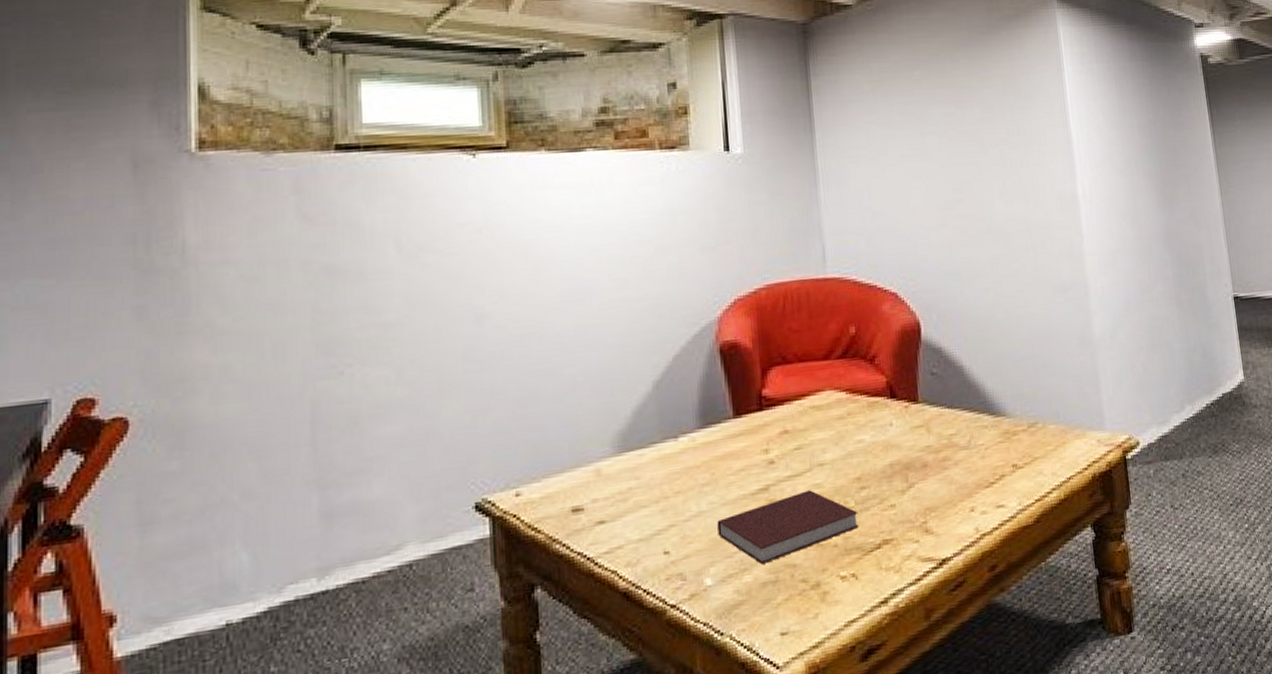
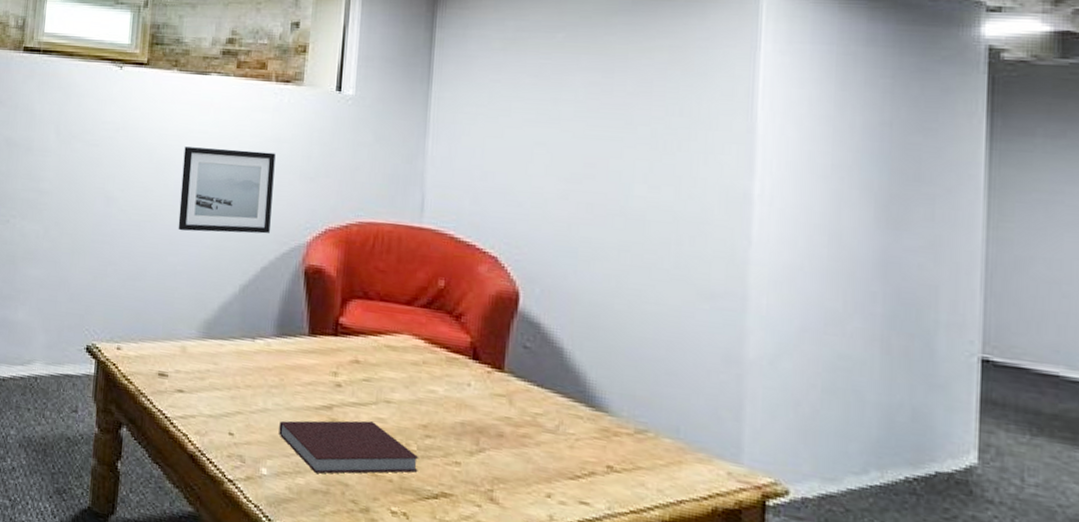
wall art: none [566,227,677,336] -> present [178,146,276,234]

